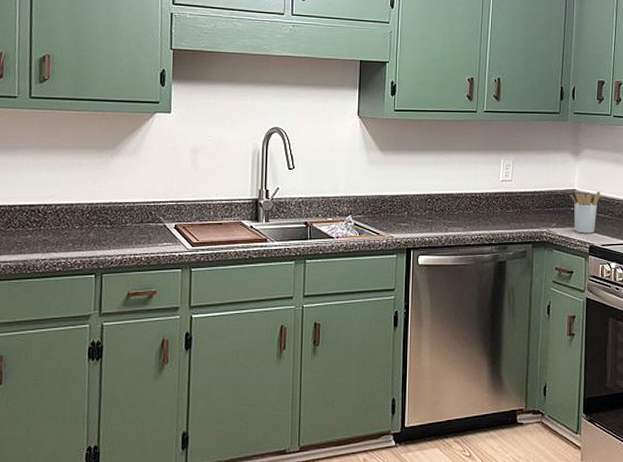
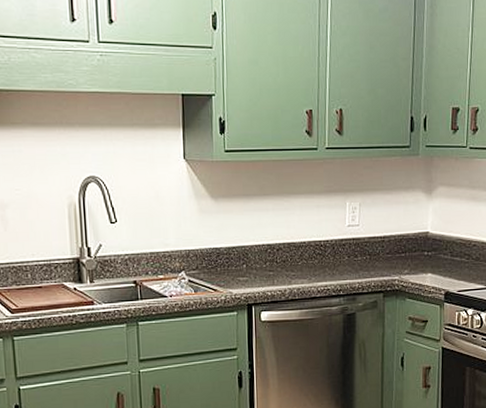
utensil holder: present [570,190,600,234] -> none [423,232,456,280]

